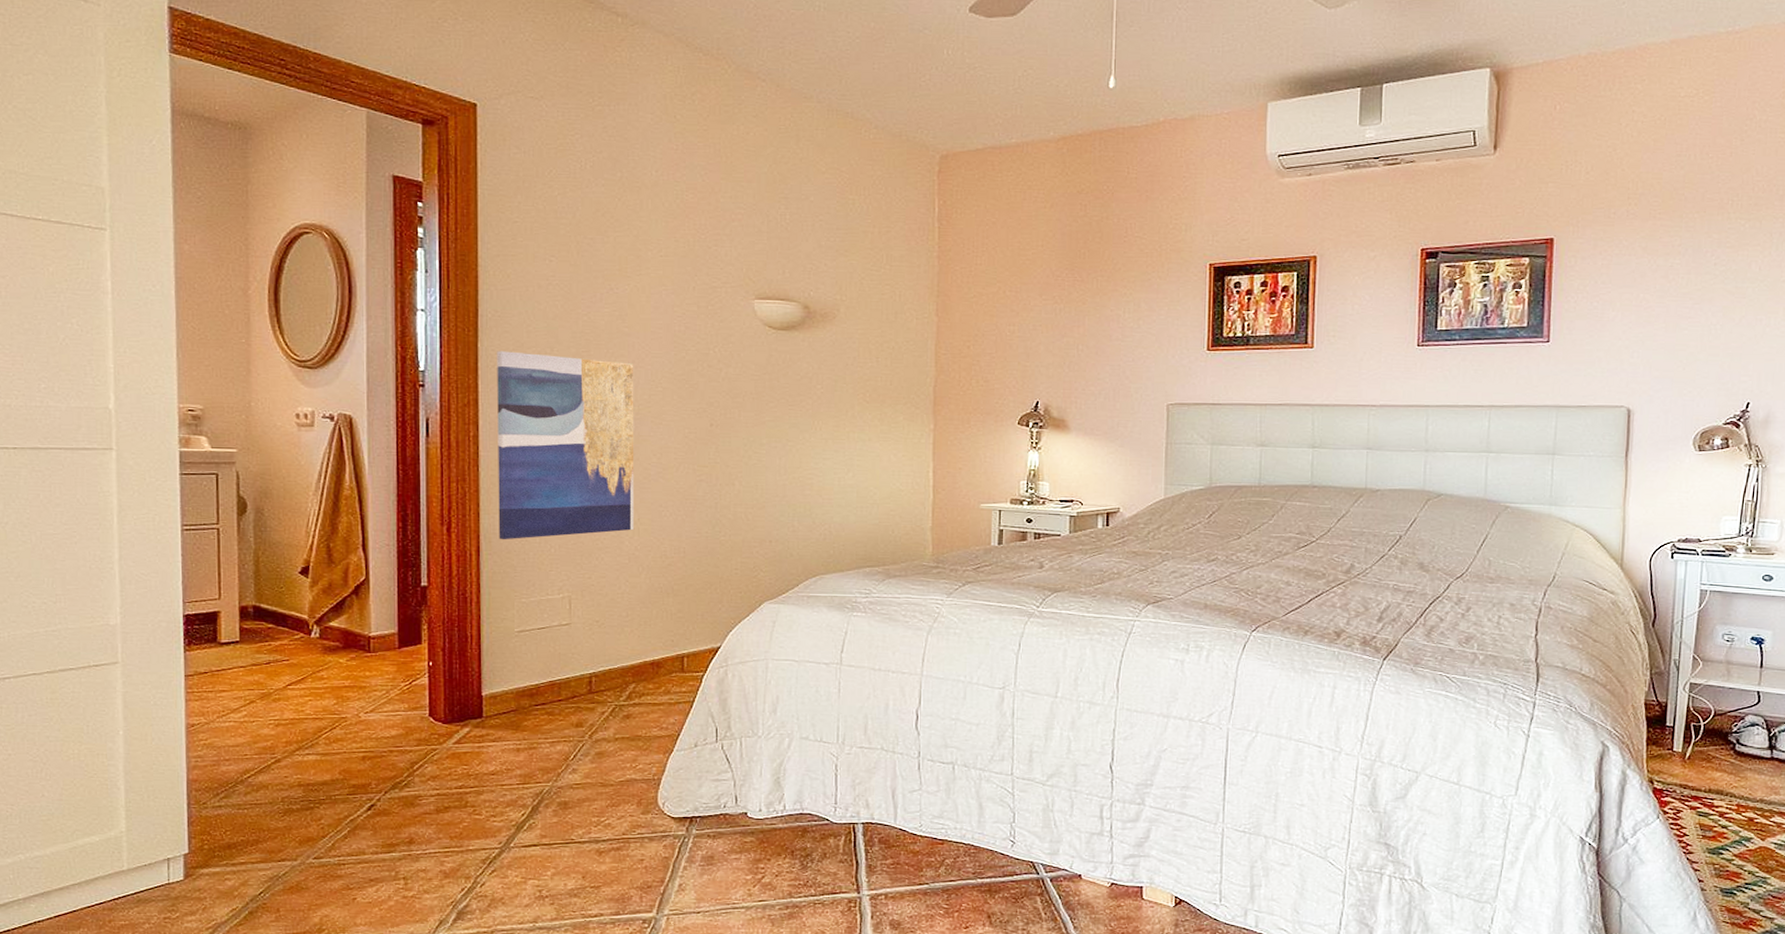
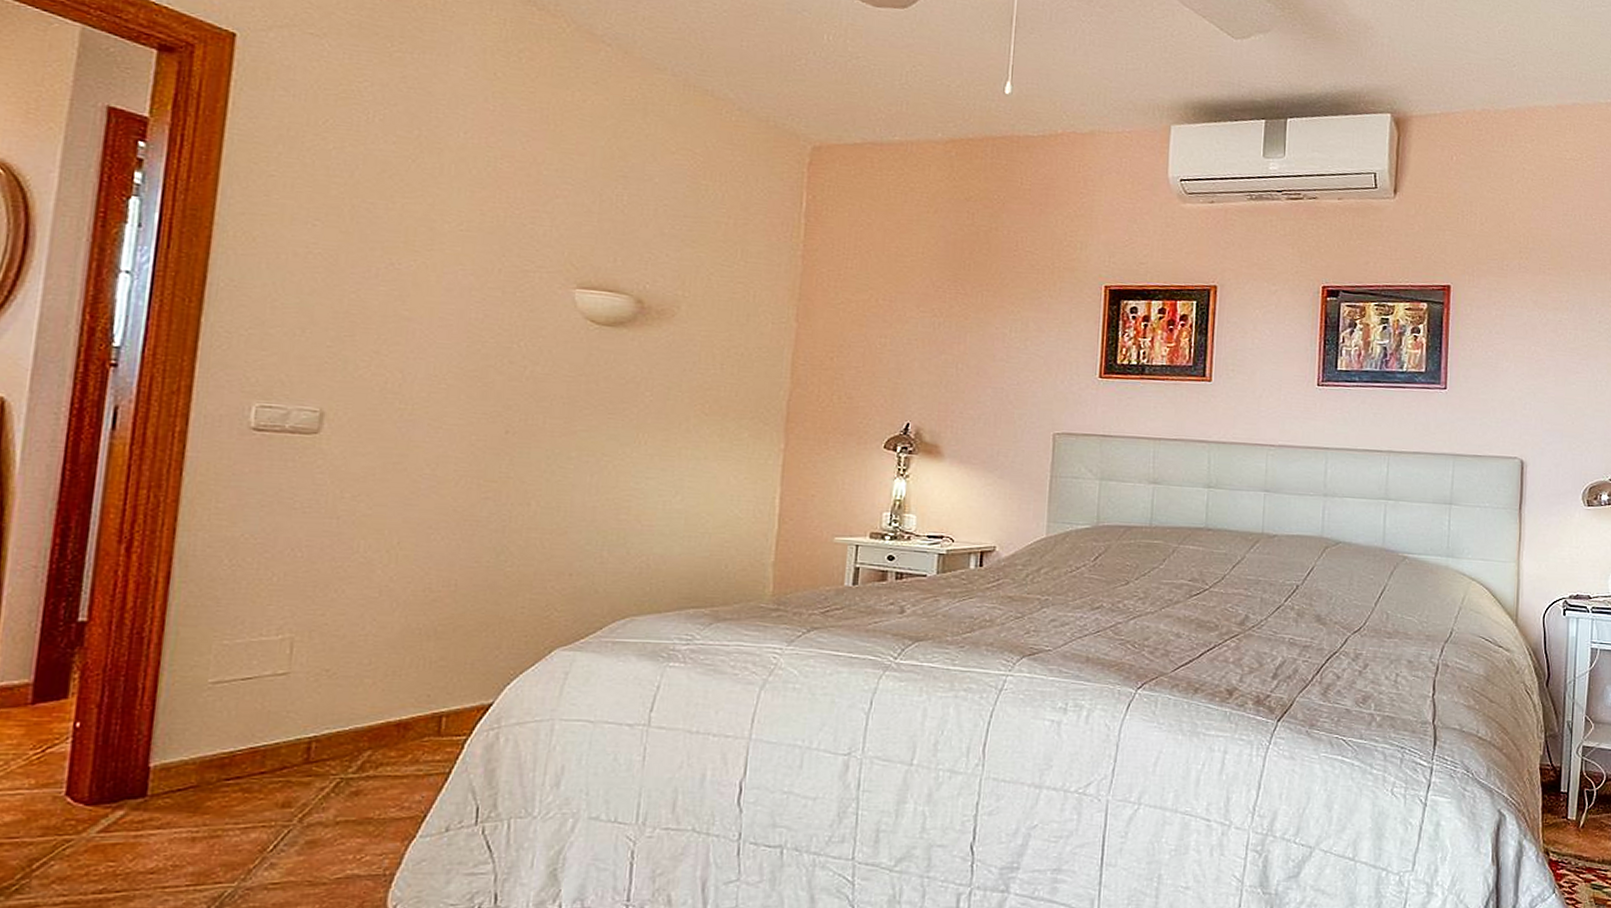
wall art: present [497,351,635,540] -> none [200,328,412,565]

